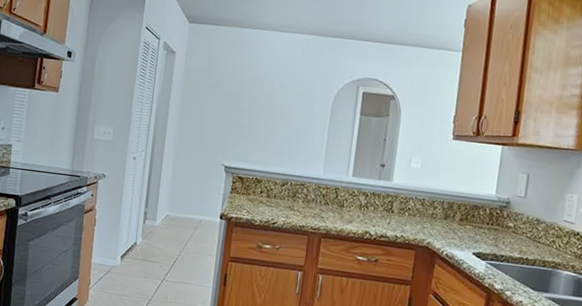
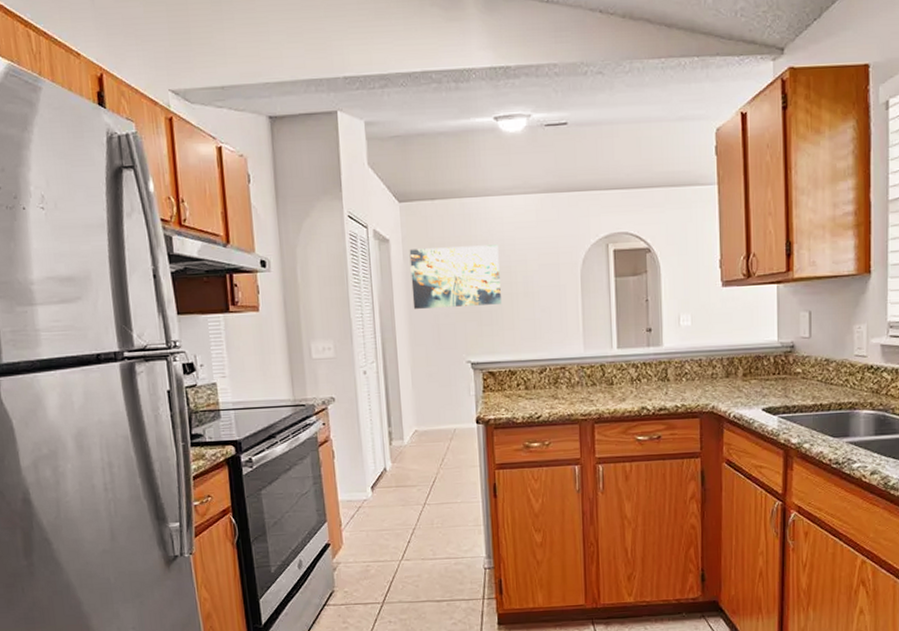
wall art: none [185,63,265,121] -> present [409,244,501,309]

